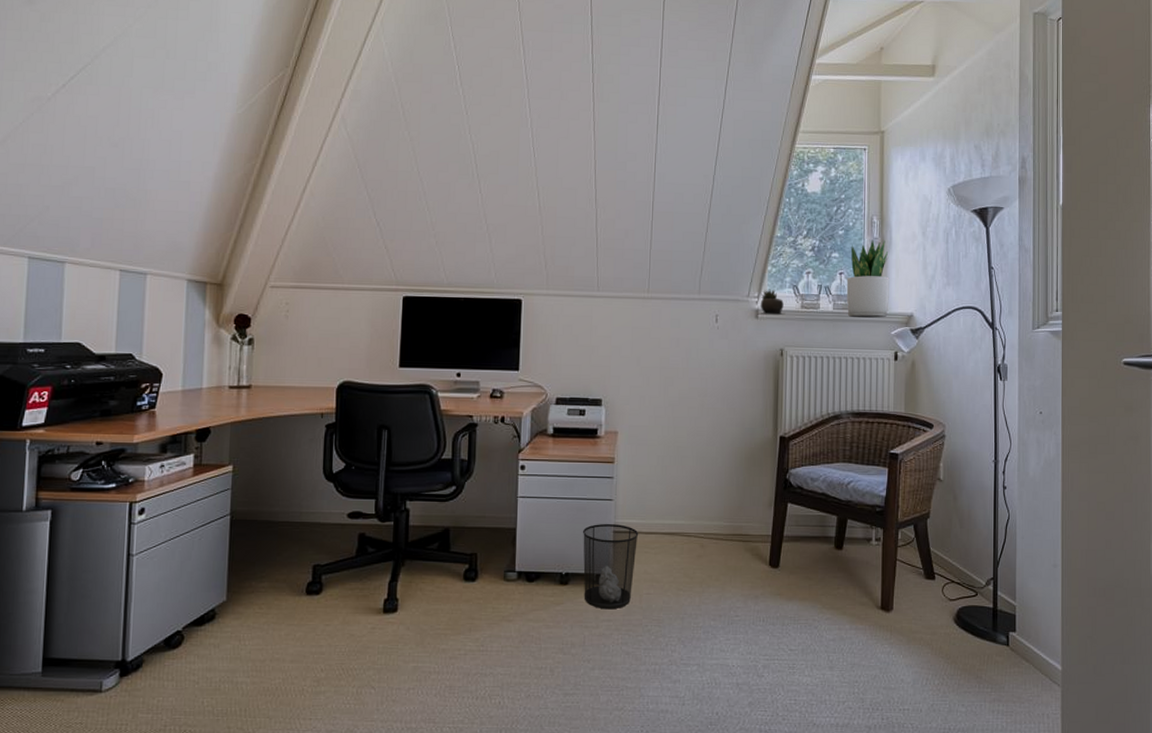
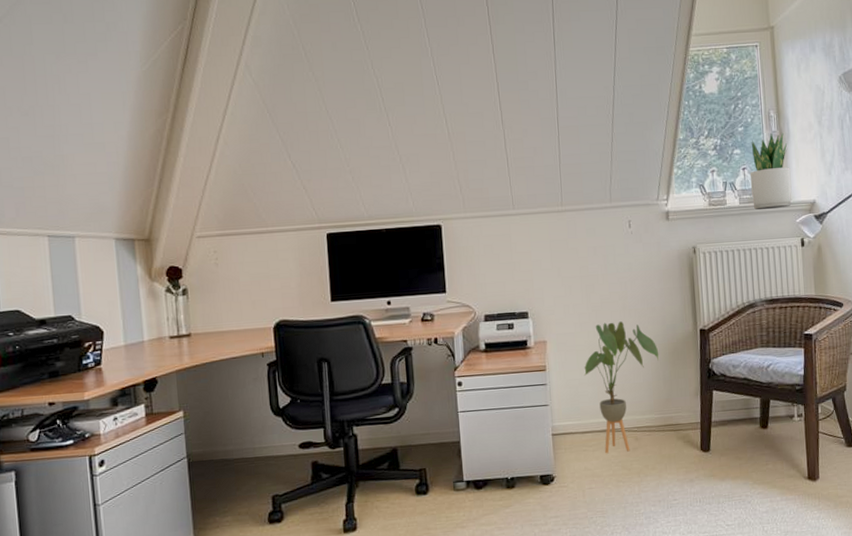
waste bin: present [582,523,639,610] -> none [522,427,576,507]
house plant: none [654,419,735,559] -> present [584,321,659,454]
succulent plant: present [758,289,786,316] -> none [669,190,695,217]

